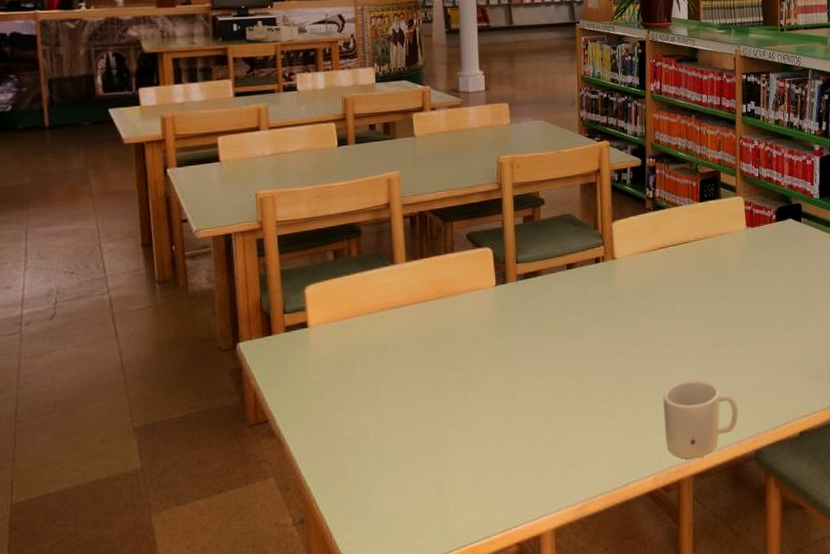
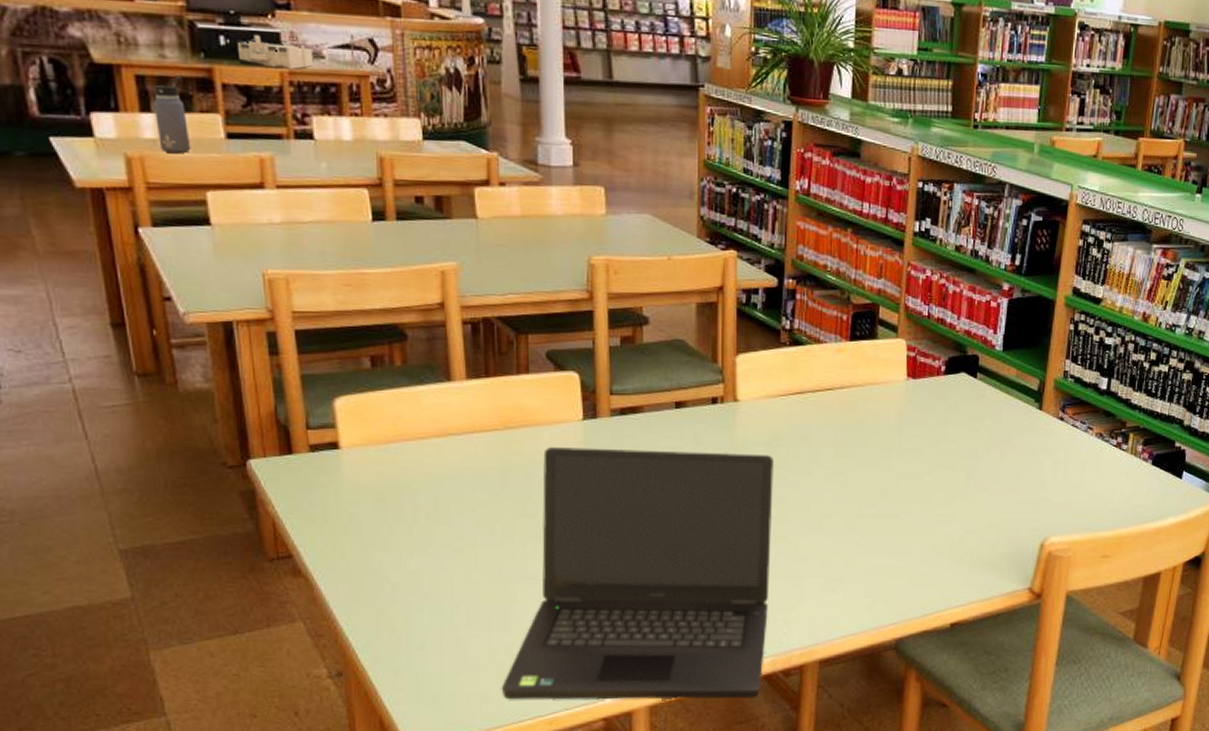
water bottle: none [183,56,209,111] -> present [152,77,191,153]
laptop: none [433,301,649,532] -> present [502,447,775,700]
mug: present [663,379,738,460] -> none [788,554,879,643]

